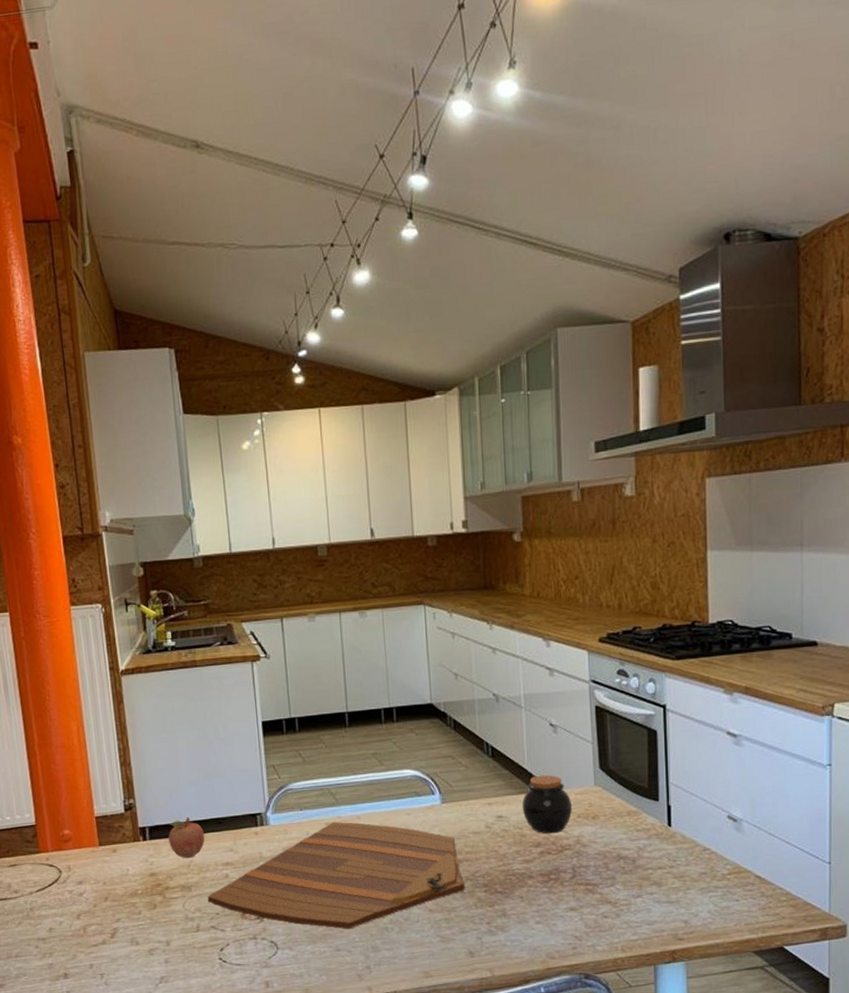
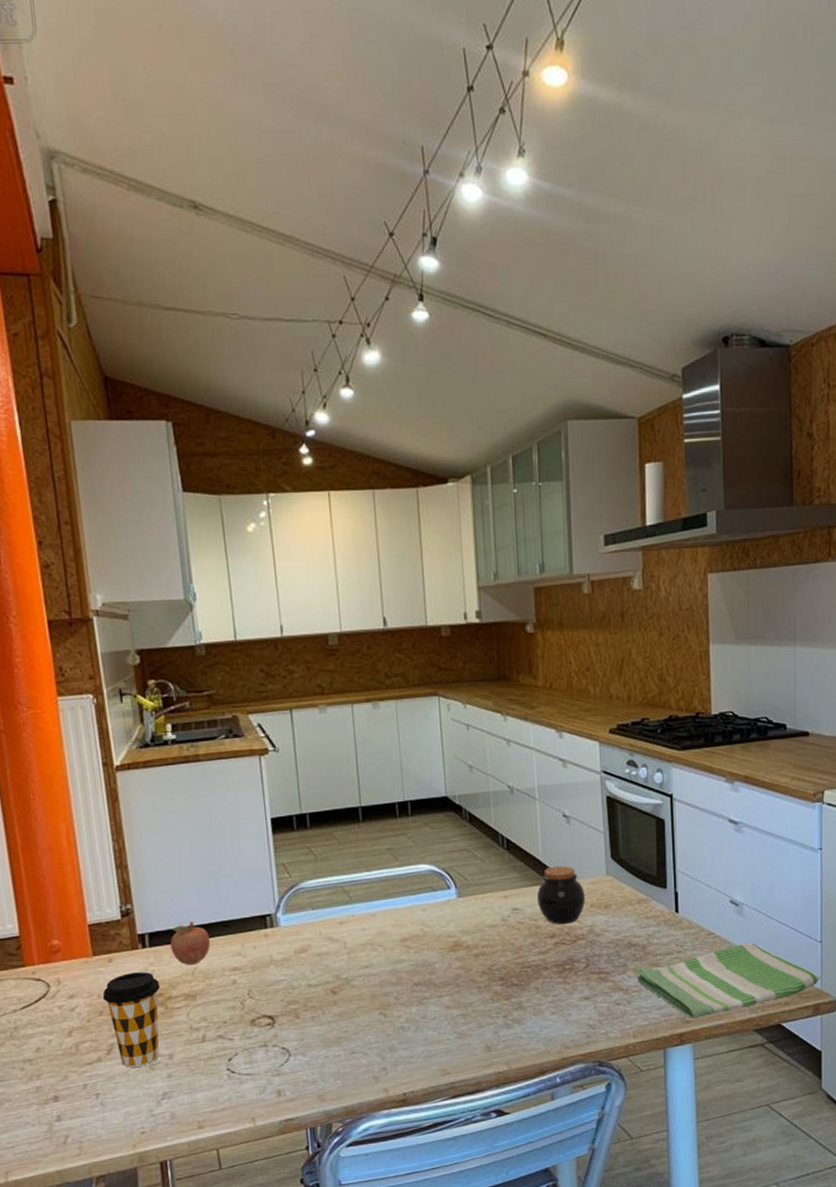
coffee cup: none [107,863,159,951] -> present [102,972,160,1068]
cutting board: present [207,821,466,930] -> none [213,920,482,1031]
dish towel: none [623,860,828,936] -> present [634,942,820,1018]

